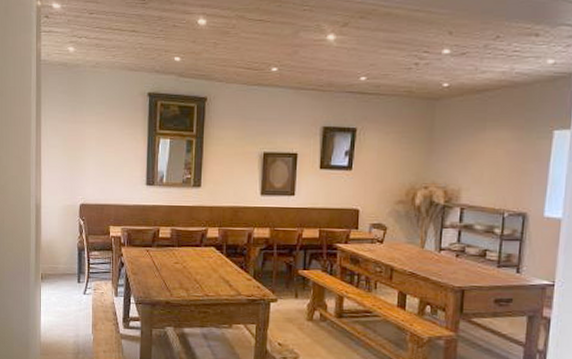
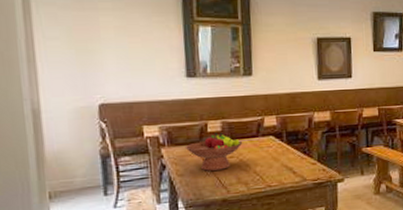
fruit bowl: none [140,238,188,274] -> present [184,132,243,171]

